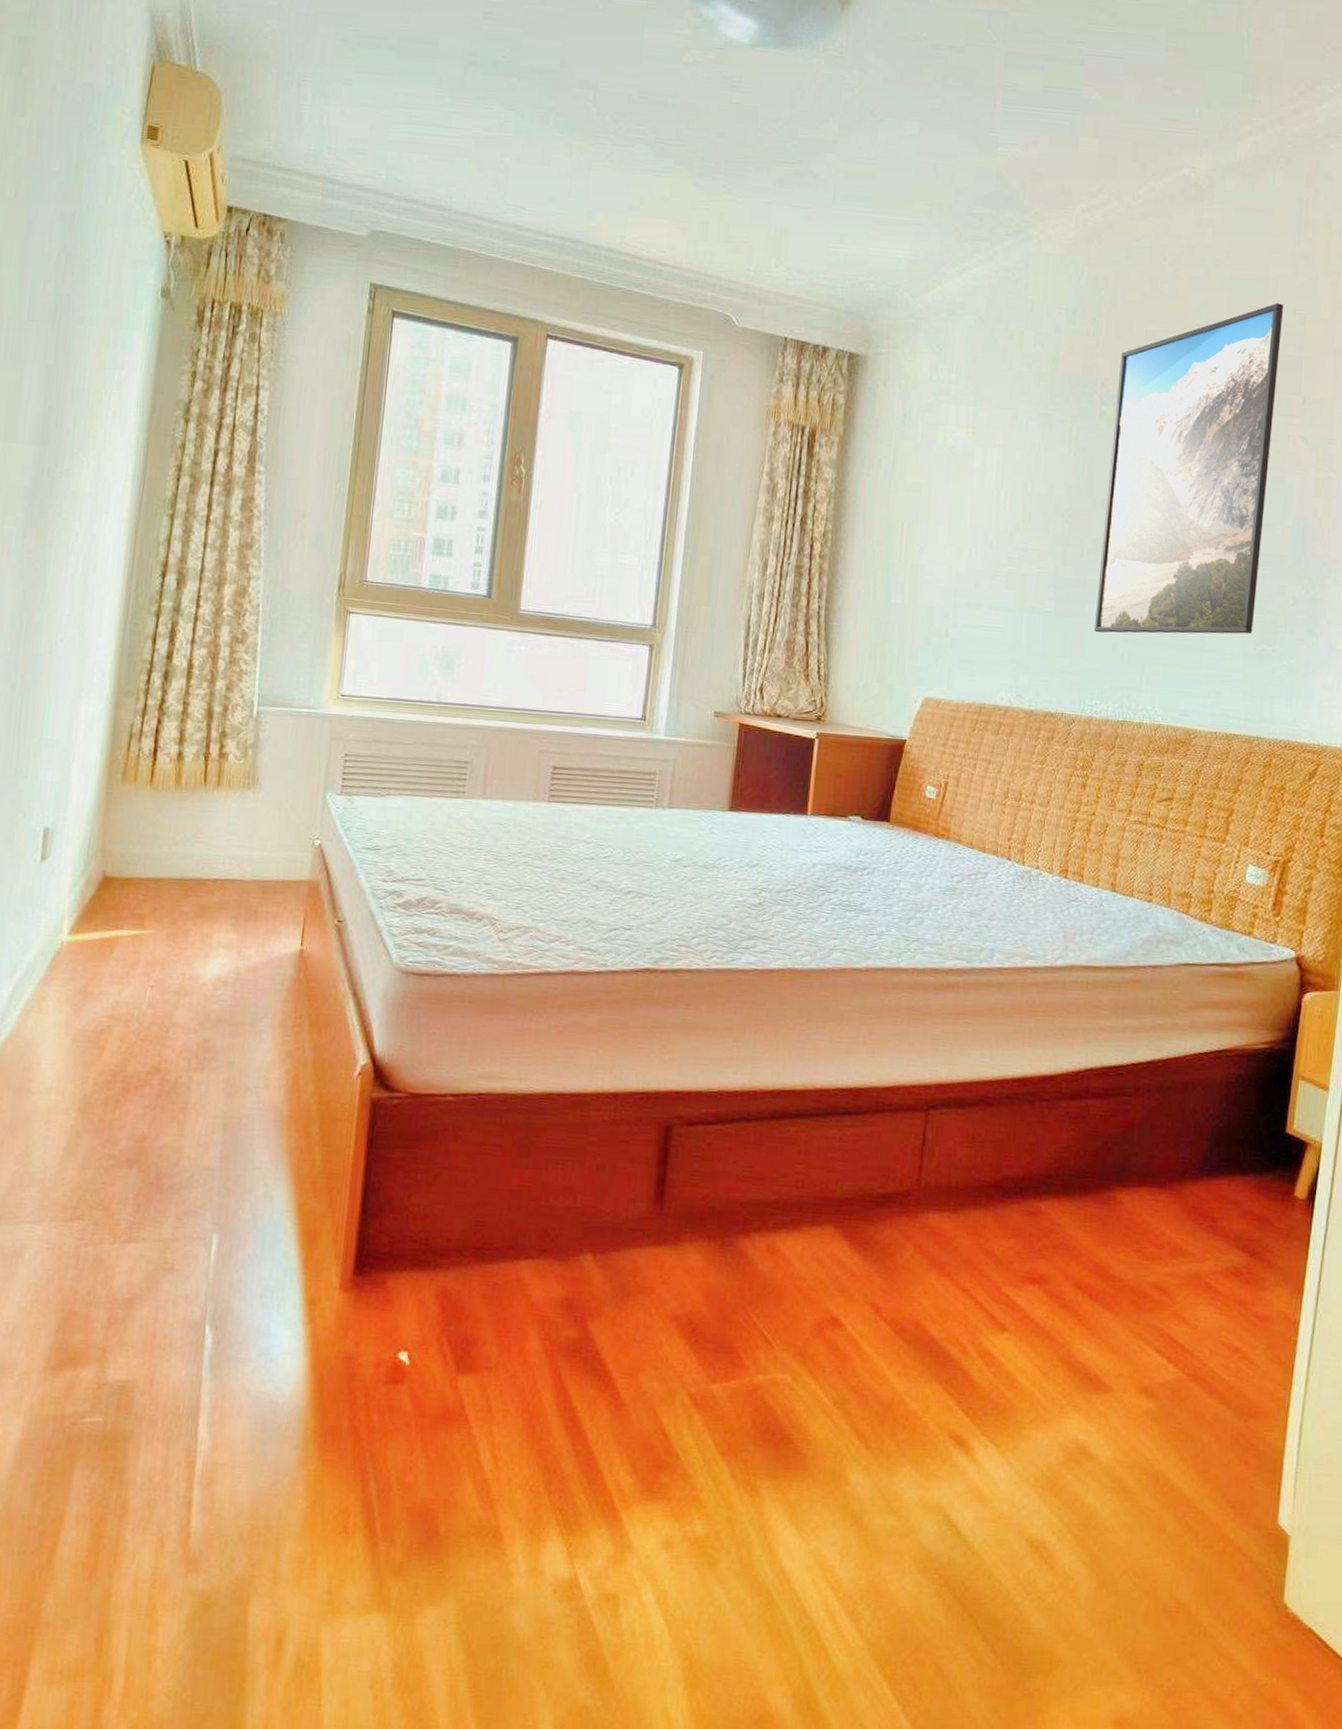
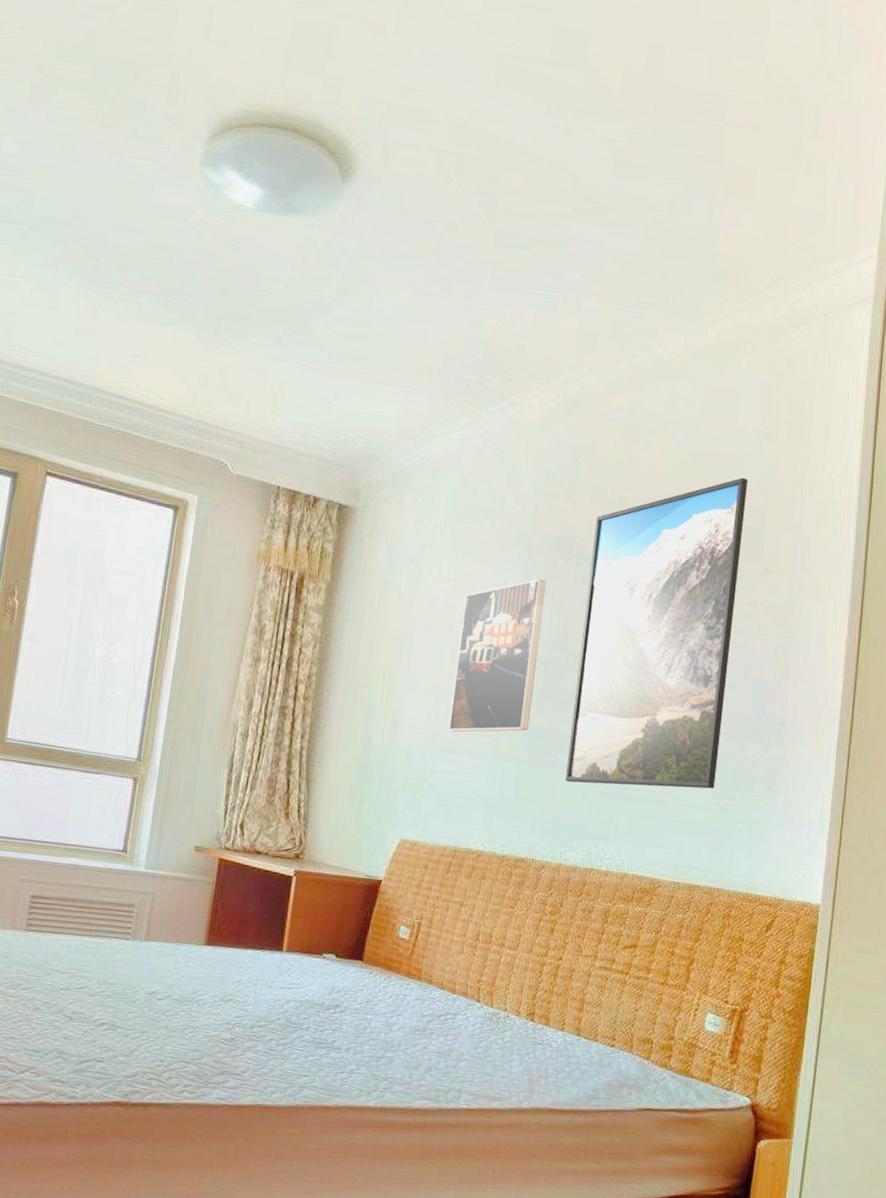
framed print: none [971,422,1069,586] -> present [449,579,546,732]

